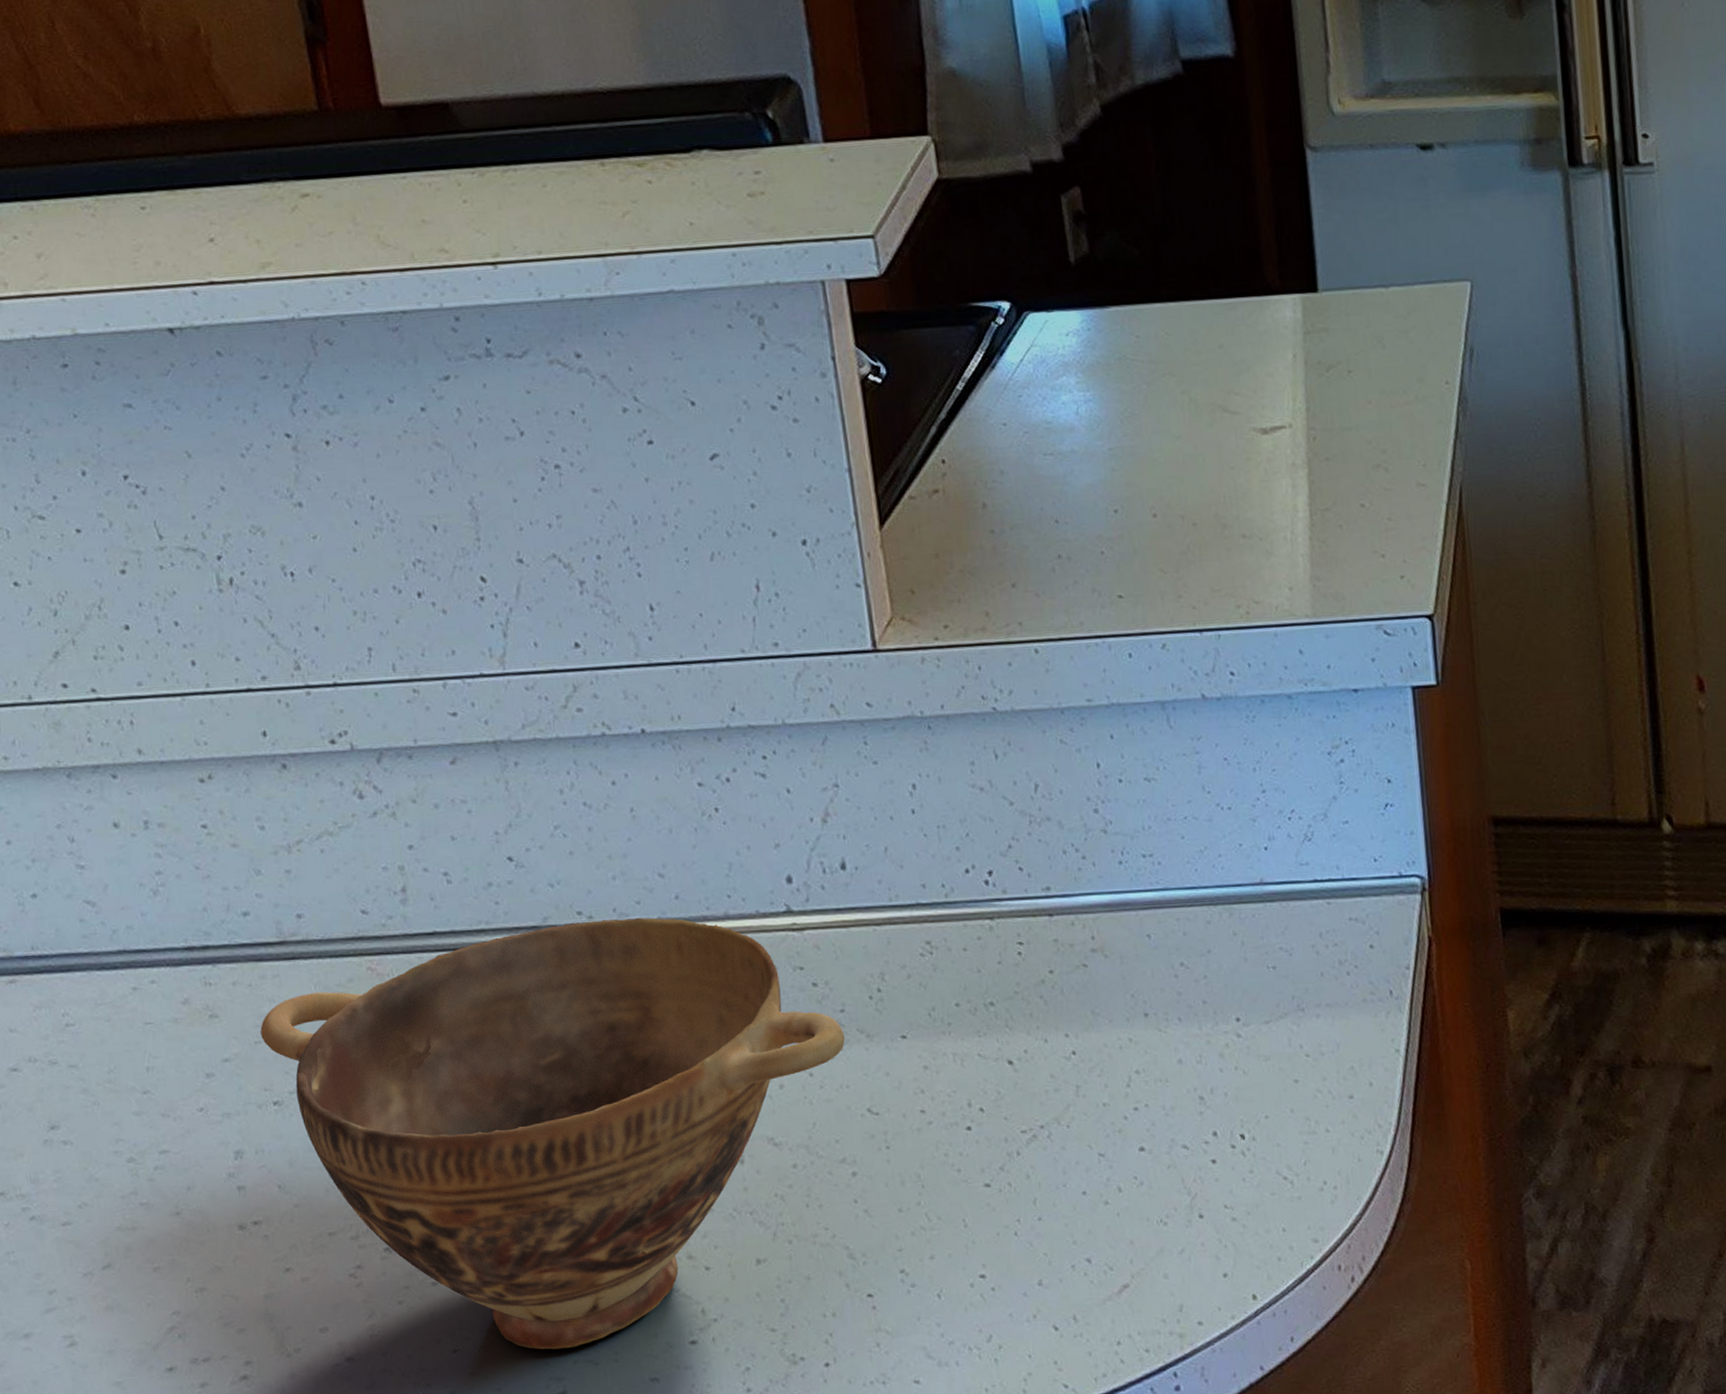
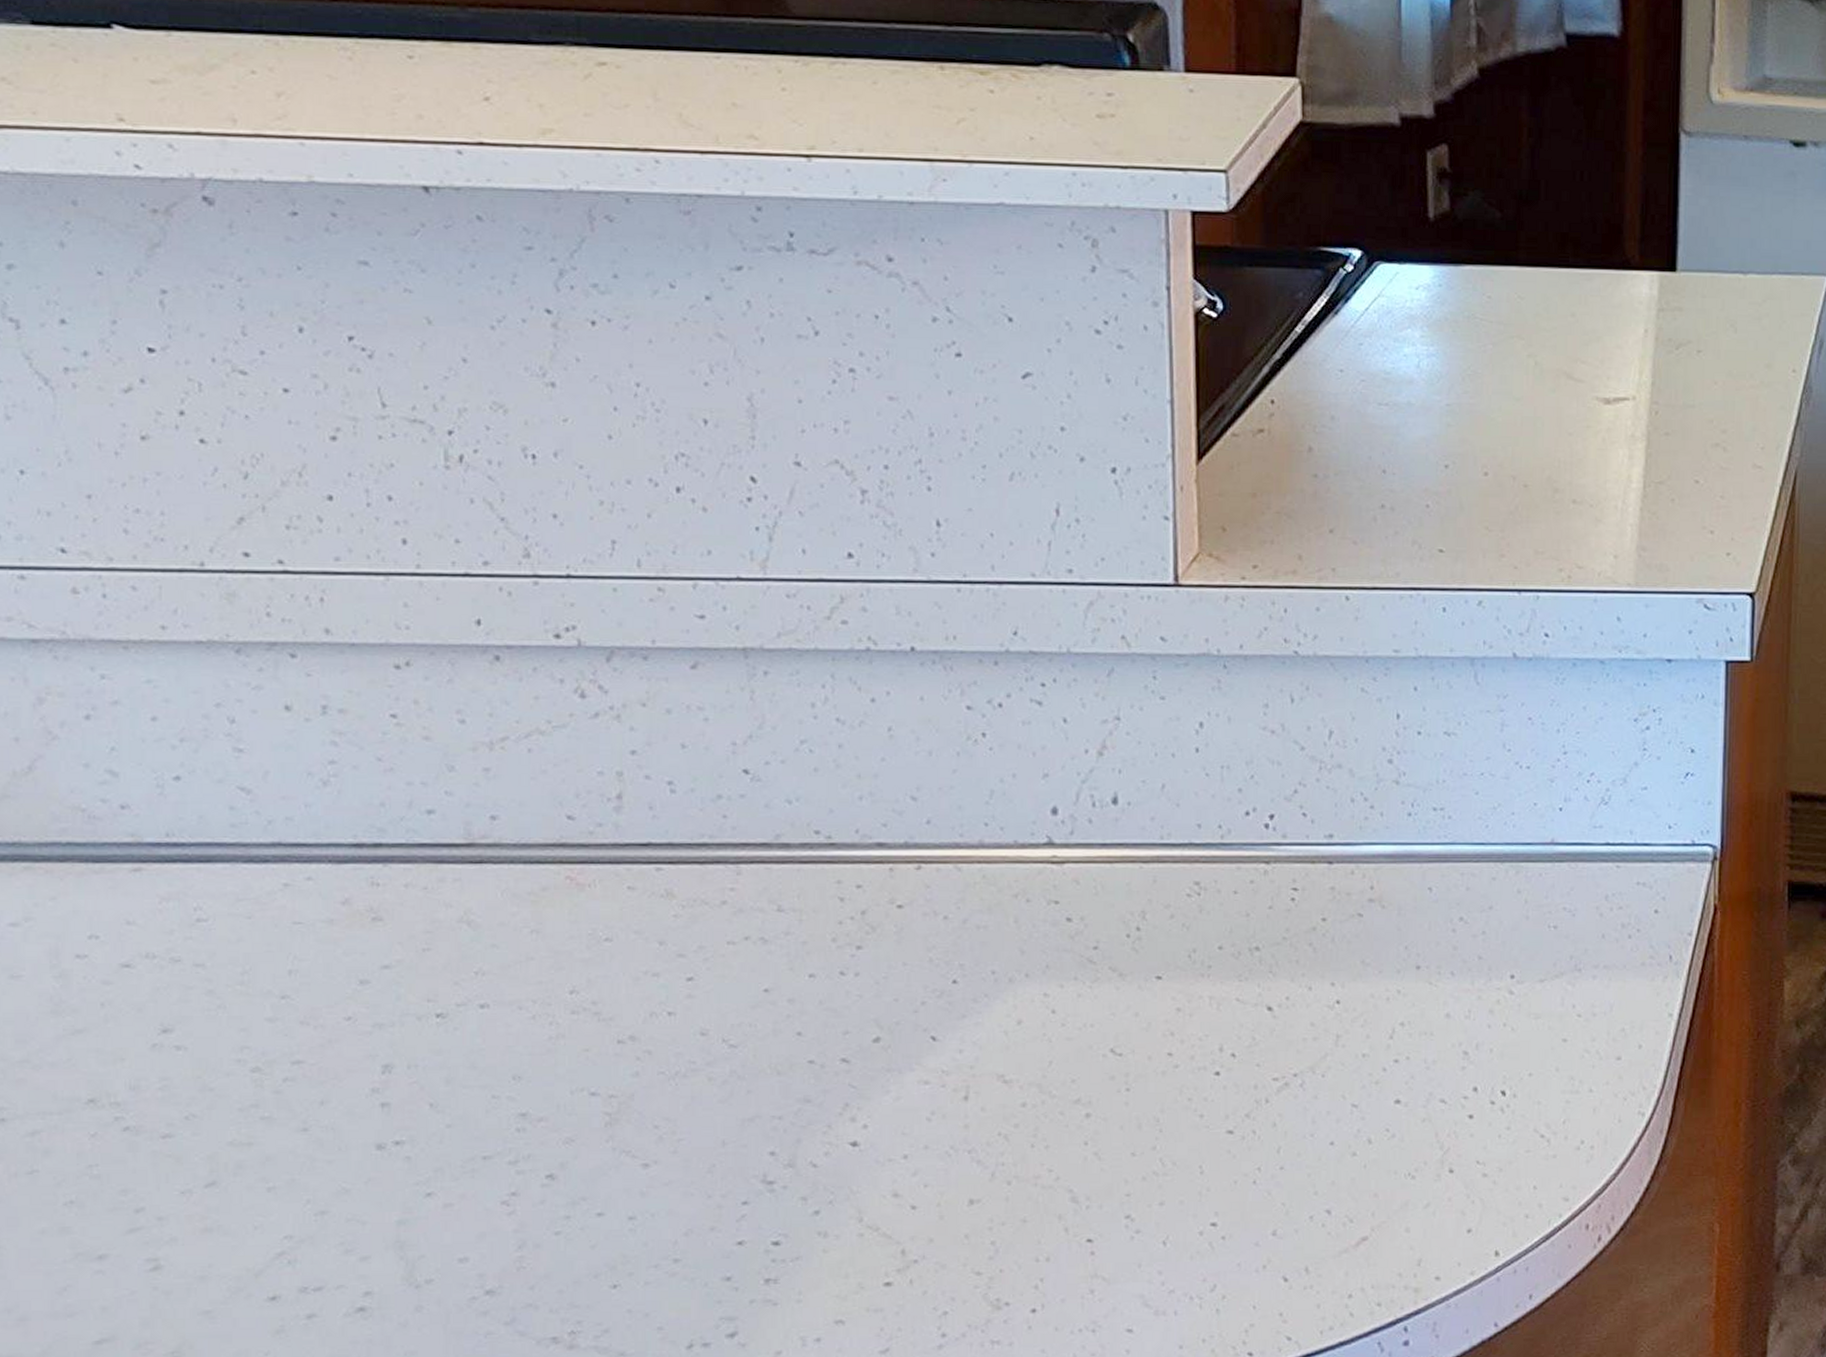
bowl: present [260,917,845,1350] -> none [431,840,1095,1288]

